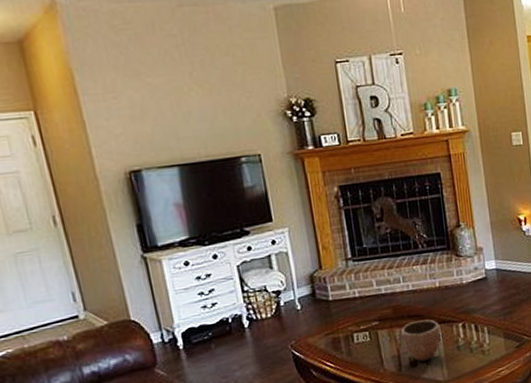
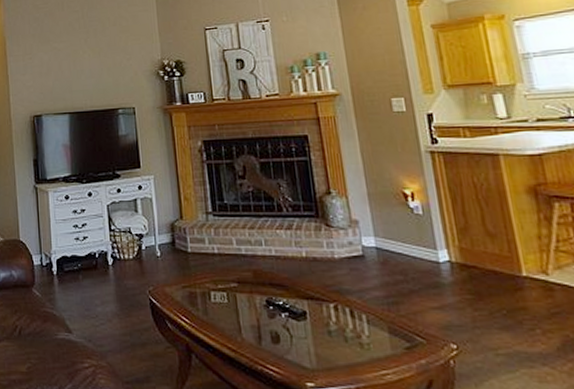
decorative bowl: present [401,319,441,362] -> none [262,291,308,340]

